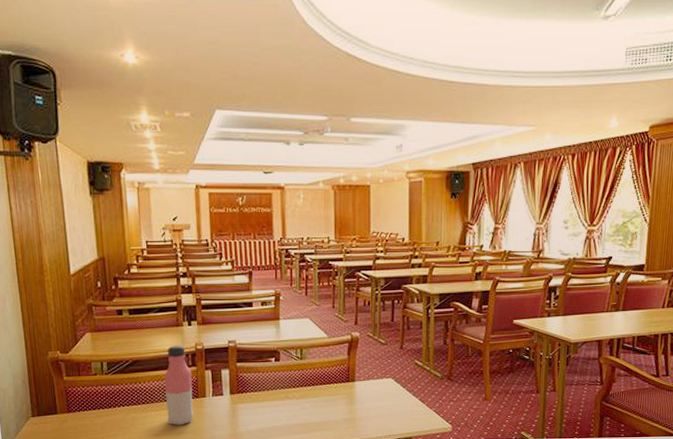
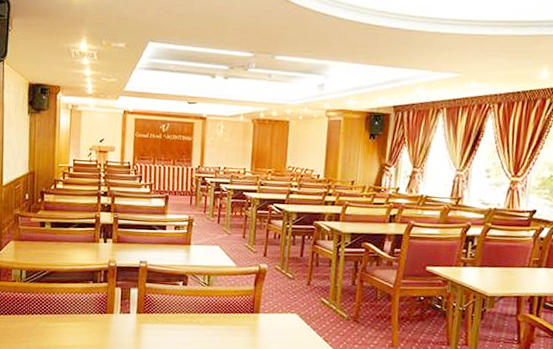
water bottle: present [163,345,194,426] -> none [76,260,103,339]

